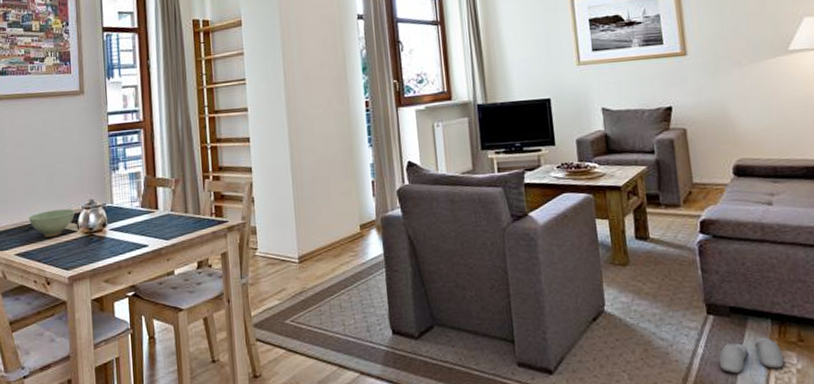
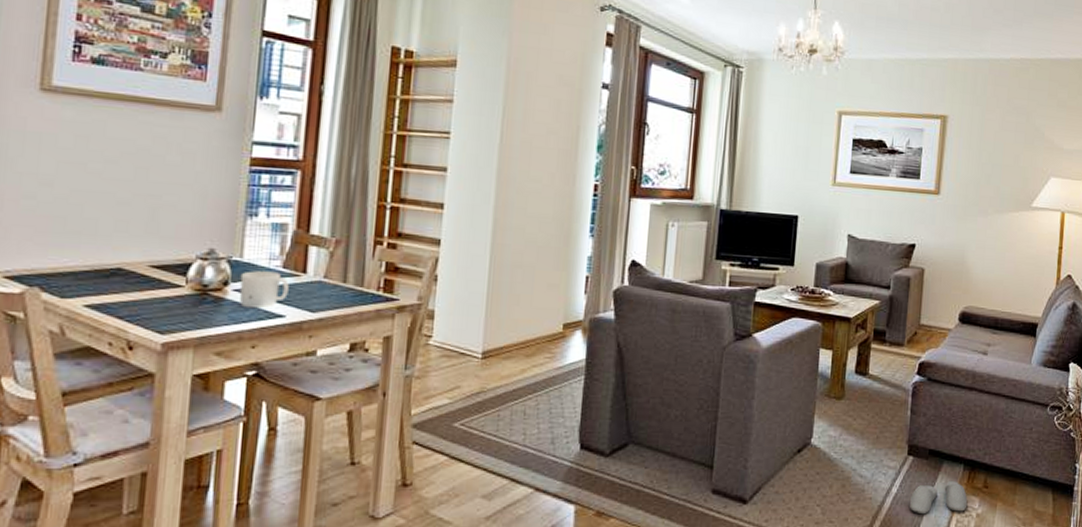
bowl: present [28,209,76,237] -> none [111,254,186,289]
mug: none [113,211,148,243] -> present [239,271,289,309]

